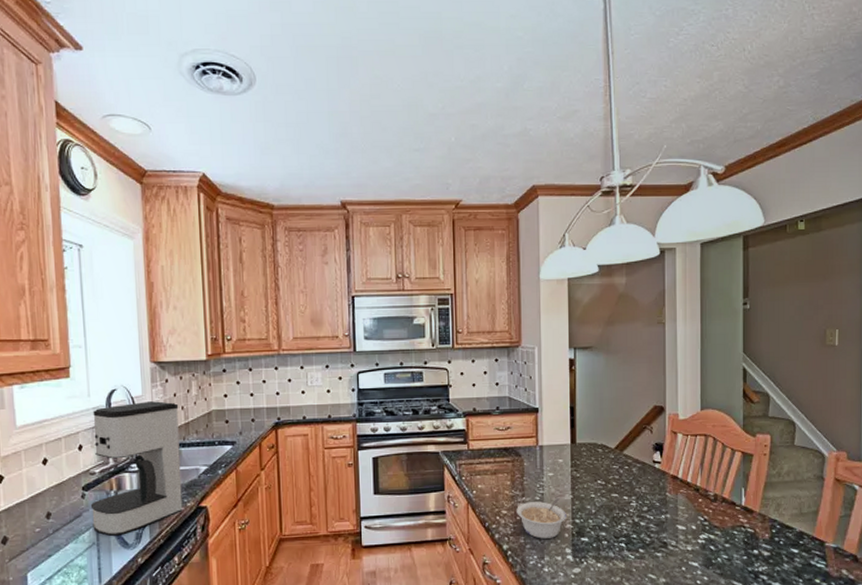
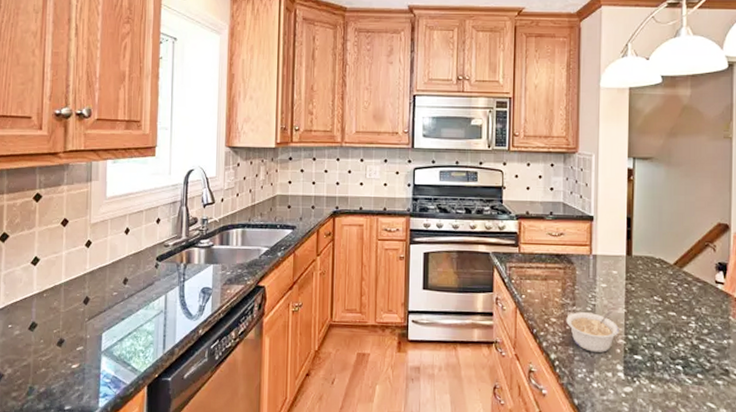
coffee maker: present [90,401,183,536] -> none [162,182,247,306]

